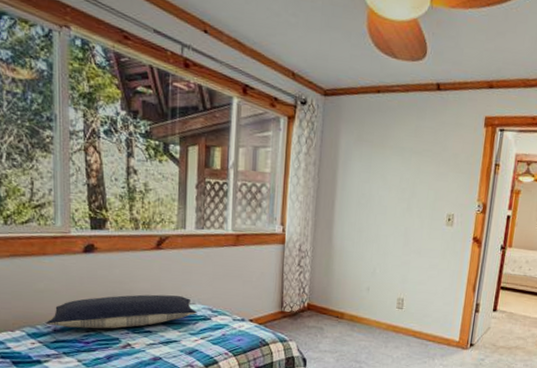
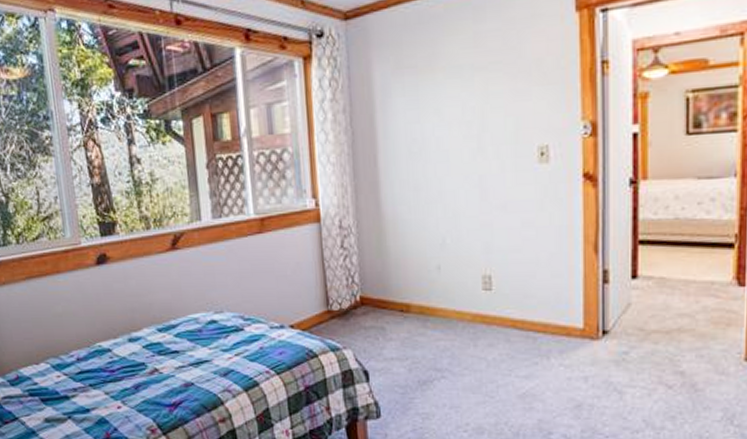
pillow: present [46,294,197,329] -> none [68,304,227,355]

